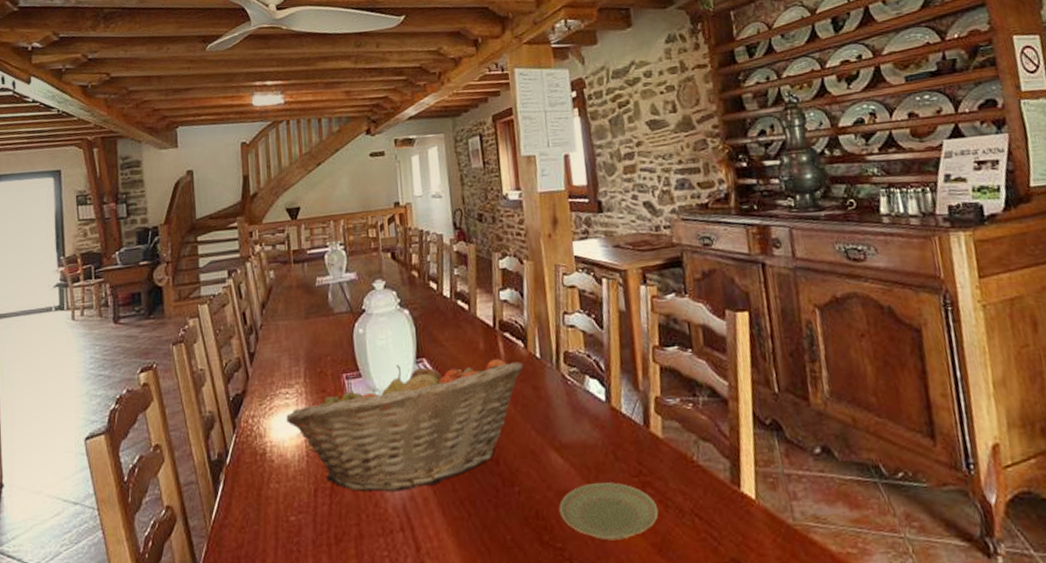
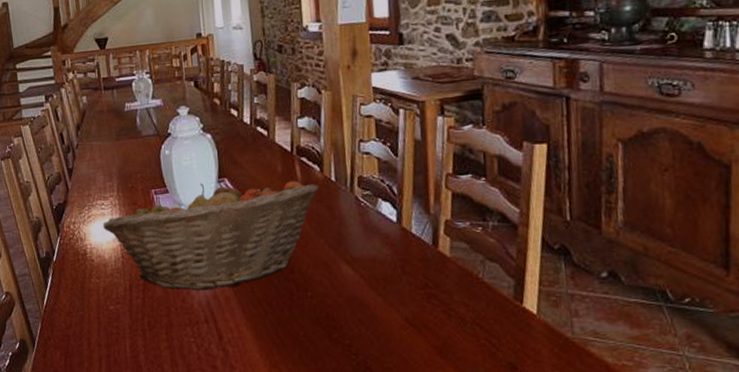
plate: present [559,482,659,541] -> none [348,292,442,341]

